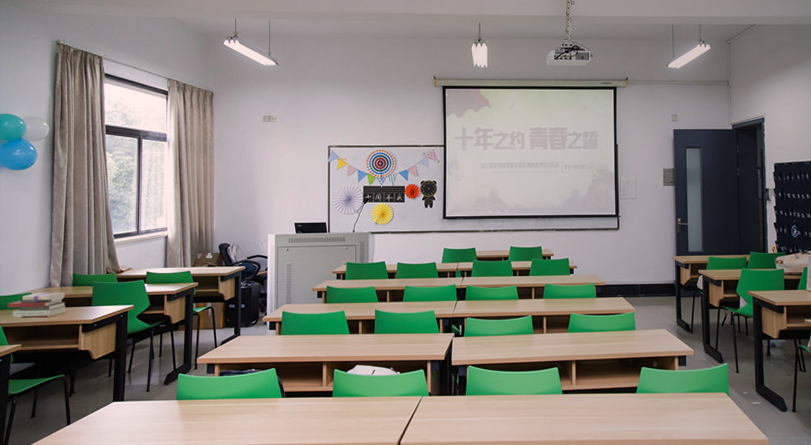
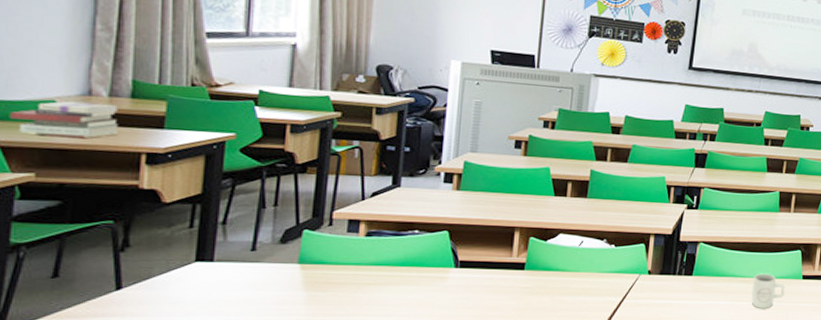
mug: none [518,390,548,424] -> present [751,273,785,310]

